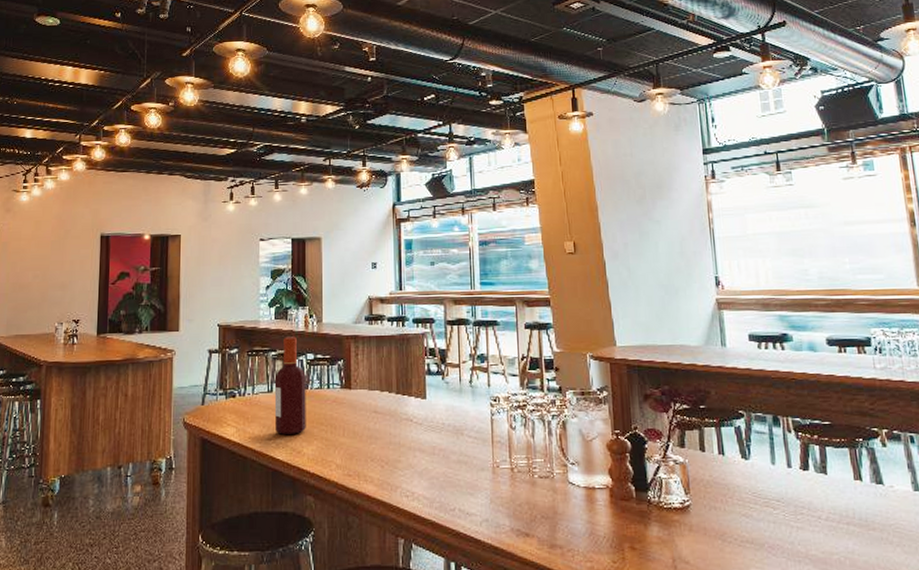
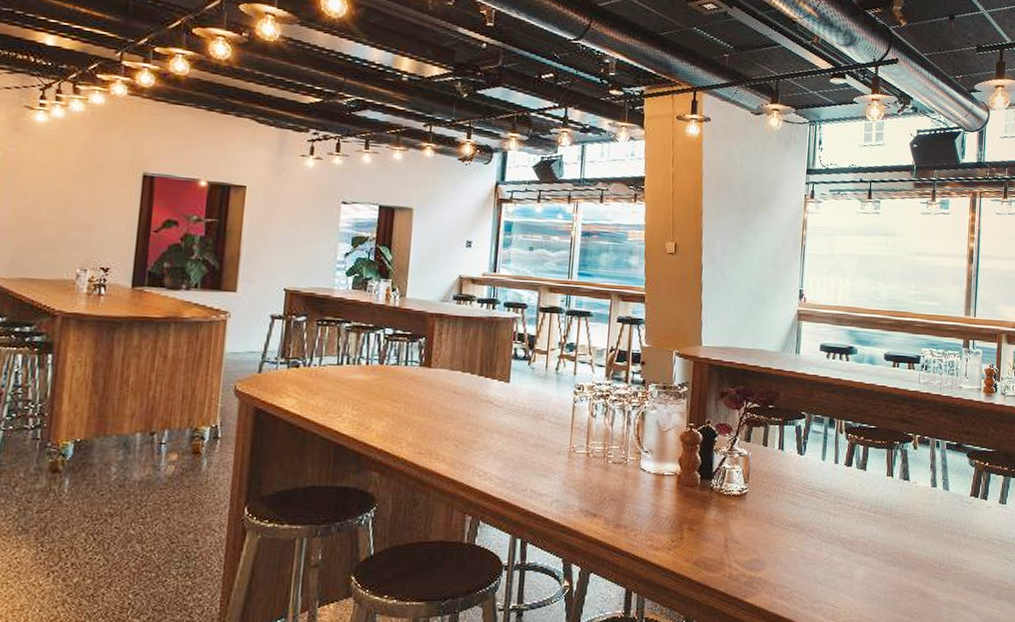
bottle: present [274,336,306,435] -> none [342,309,382,410]

